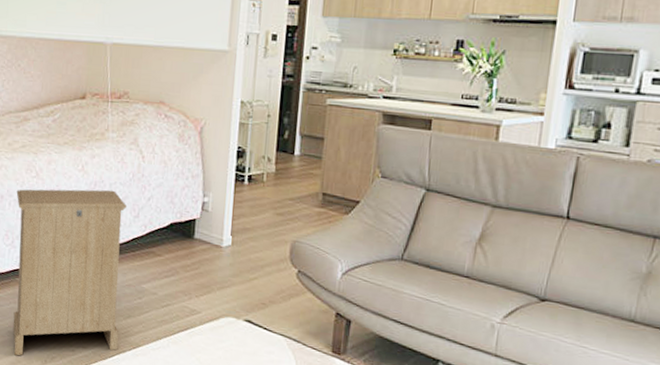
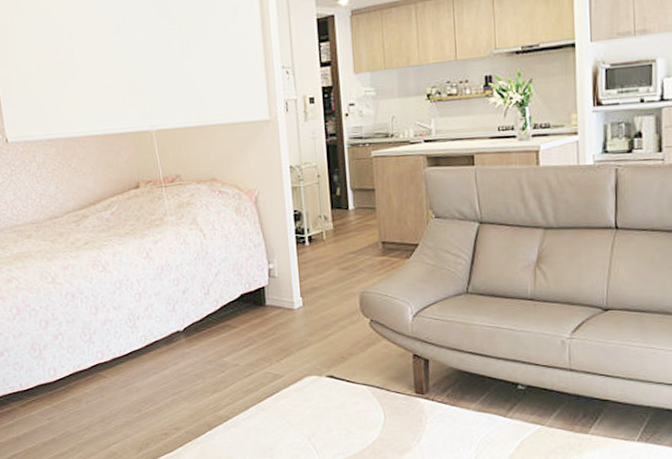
cabinet: present [12,189,128,356] -> none [86,272,208,448]

